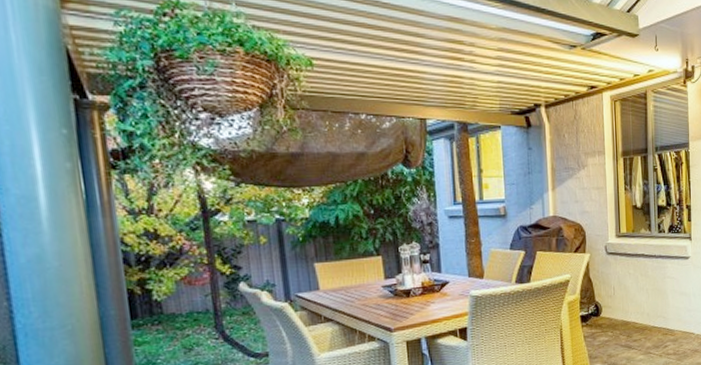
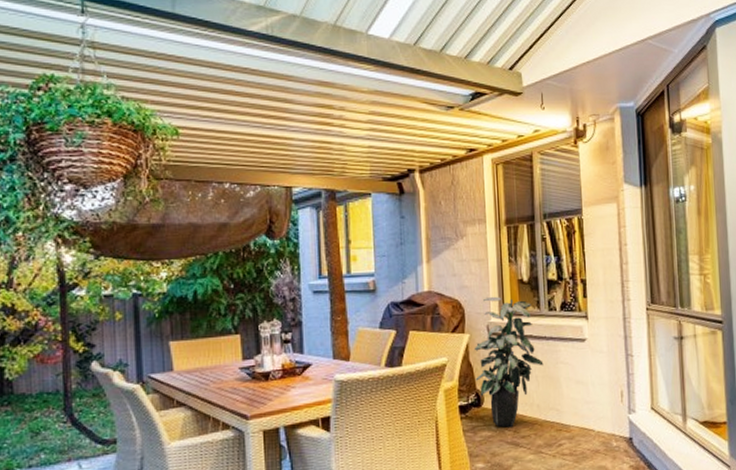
indoor plant: none [593,220,653,333] -> present [474,296,544,427]

